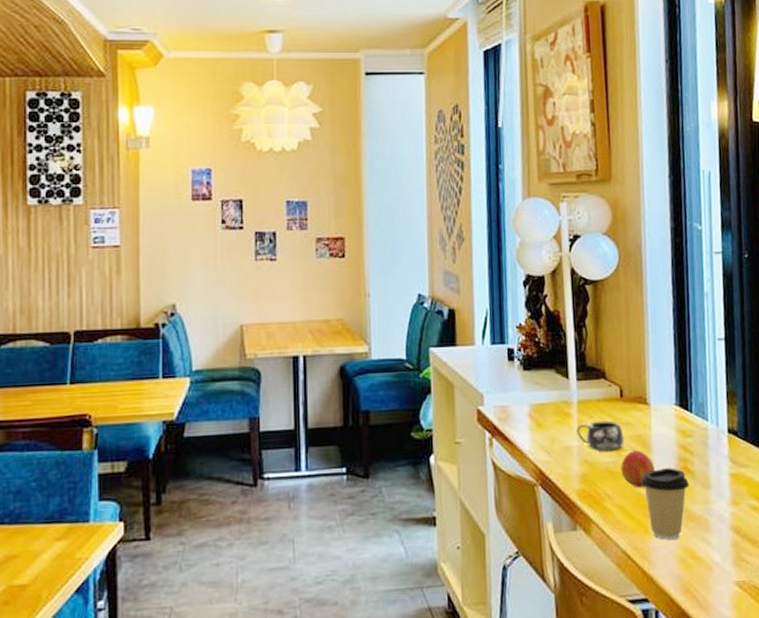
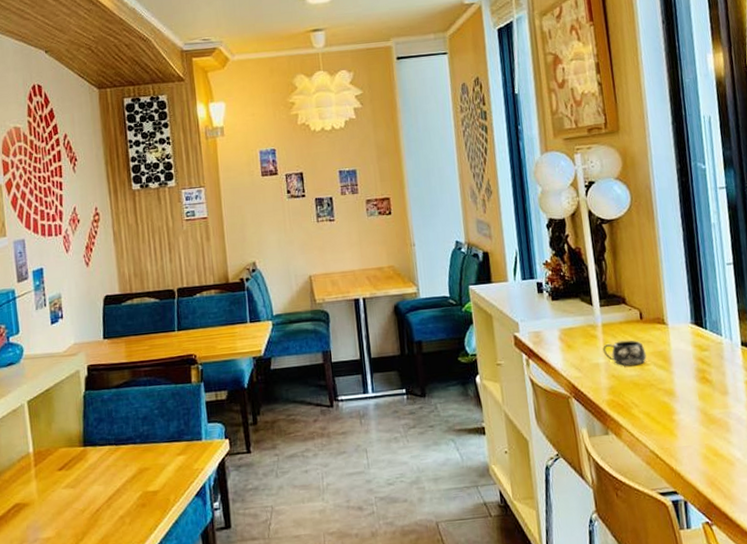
peach: present [621,450,655,488] -> none [644,364,676,397]
coffee cup: present [640,468,689,540] -> none [663,378,708,441]

